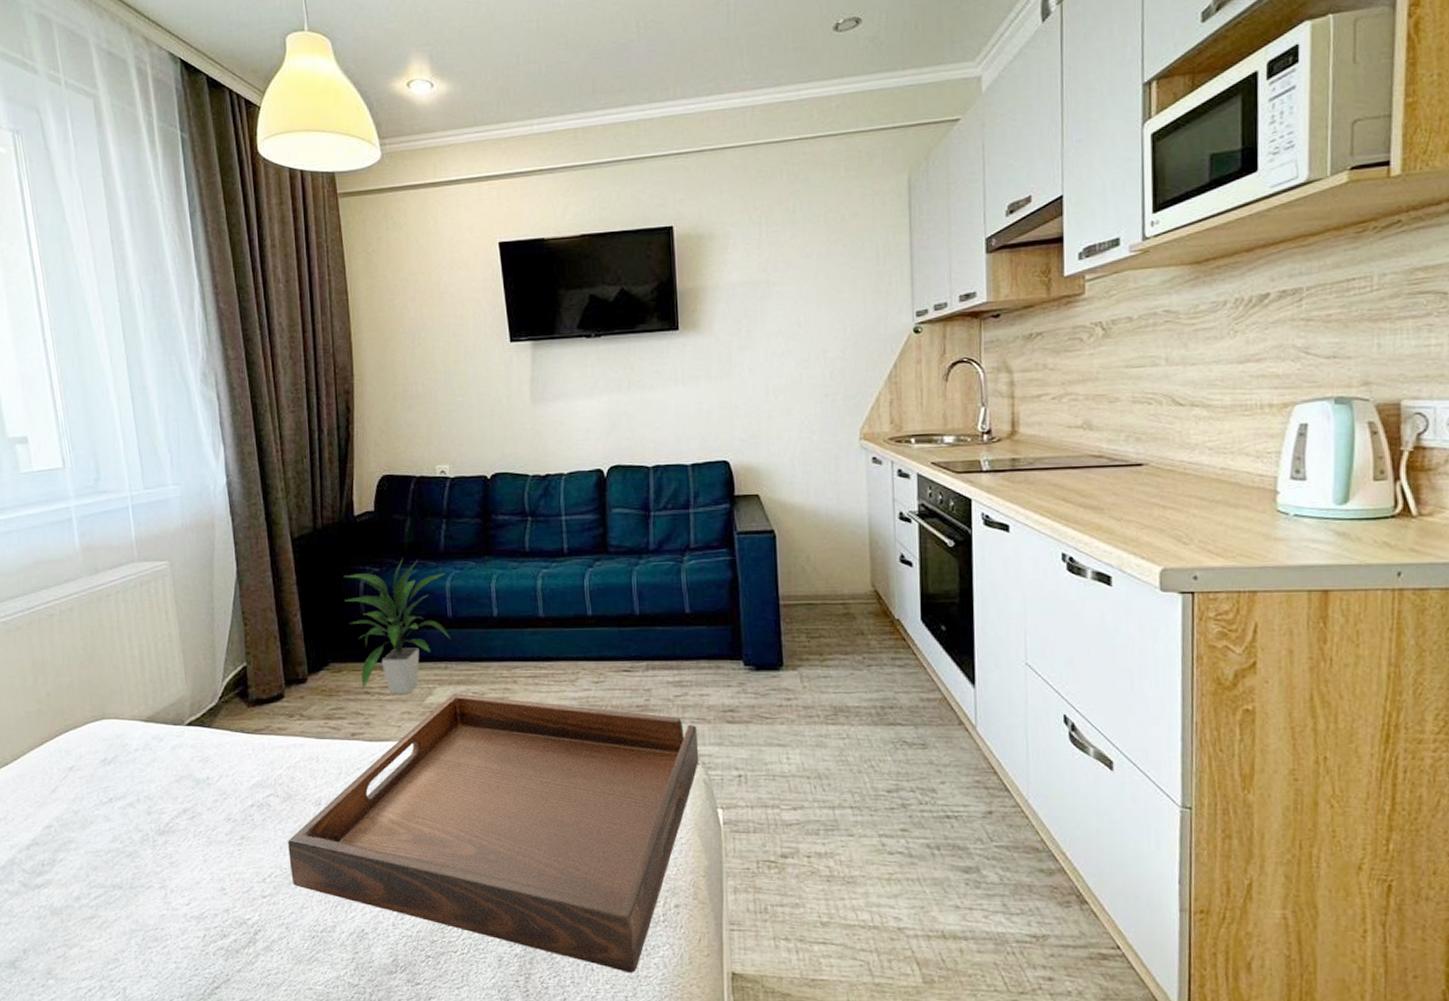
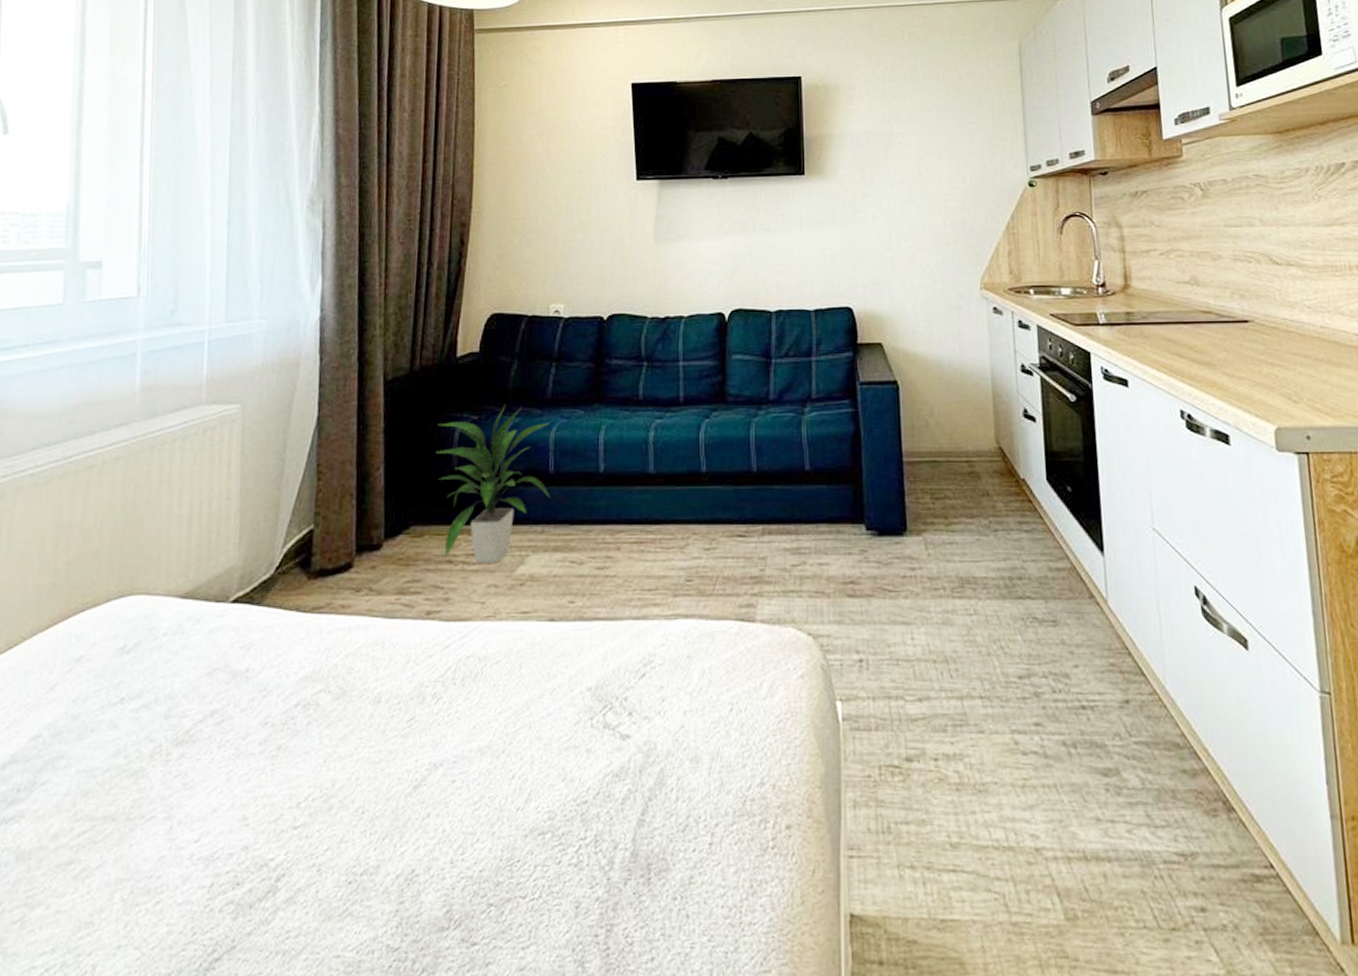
serving tray: present [288,693,699,973] -> none [332,562,817,919]

